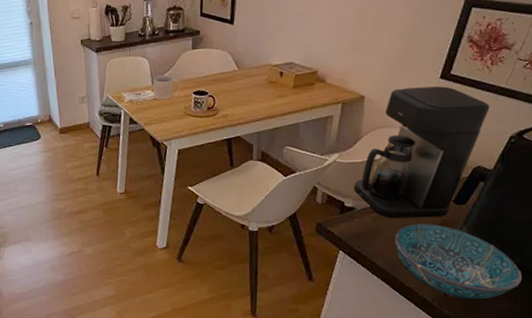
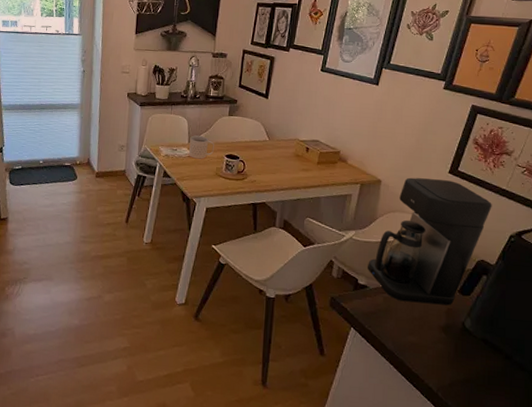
bowl: present [394,223,523,300] -> none [403,309,522,395]

